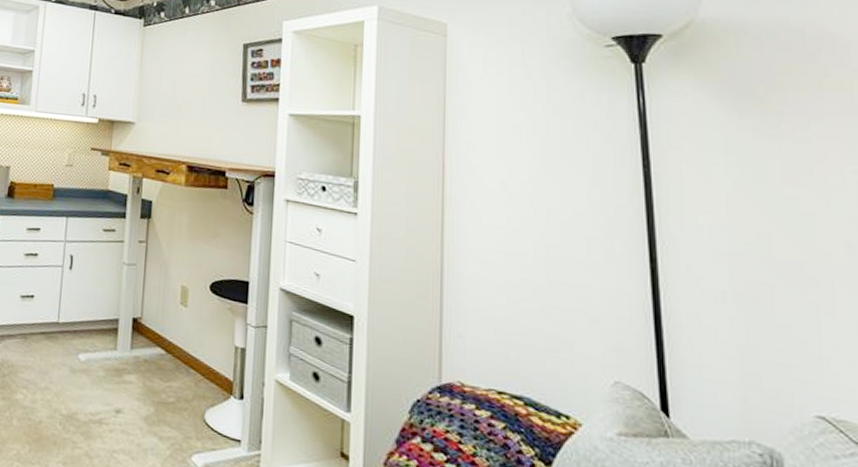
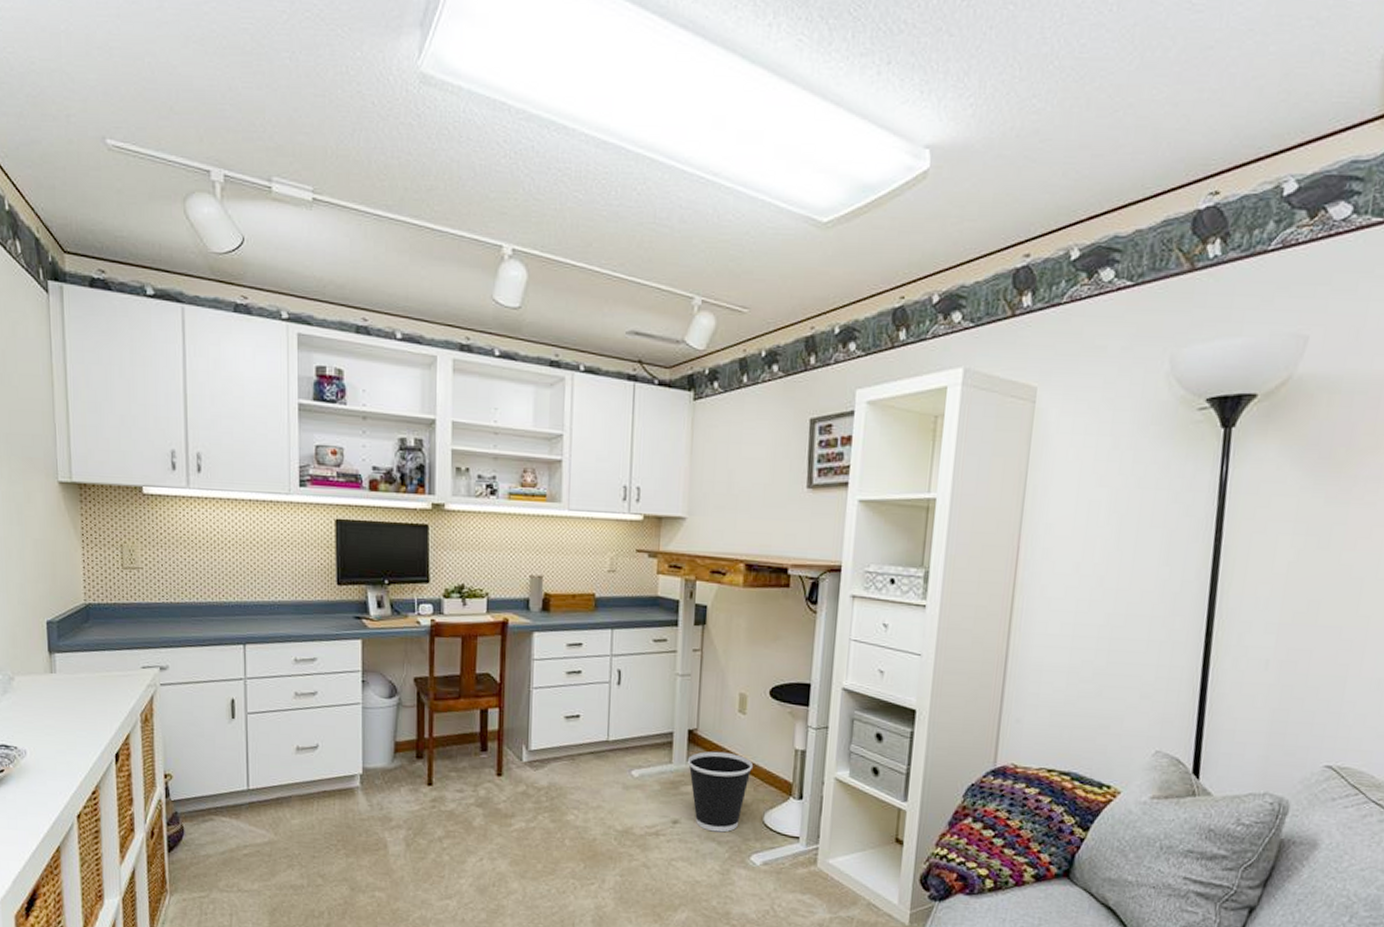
wastebasket: none [131,341,195,428] -> present [687,751,754,833]

